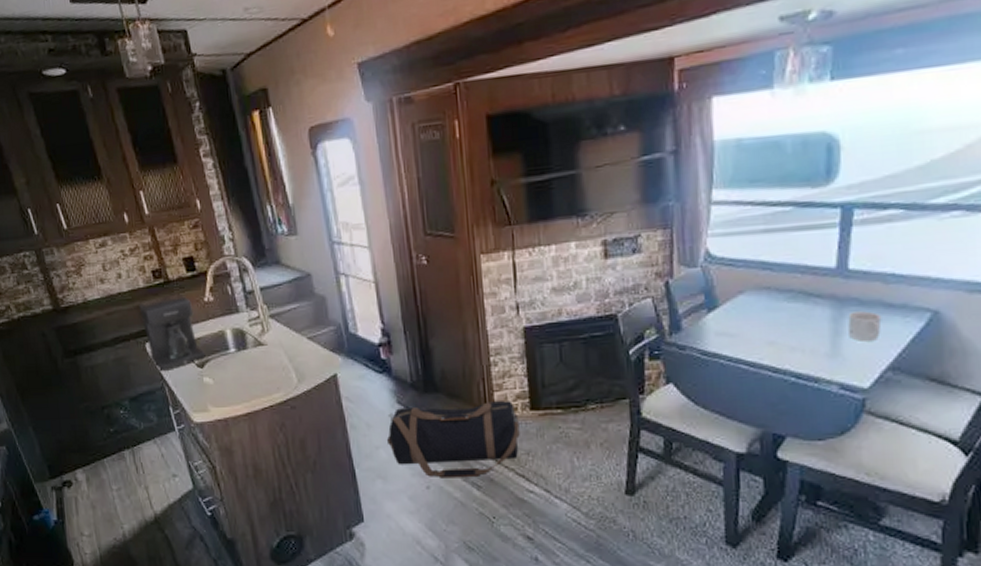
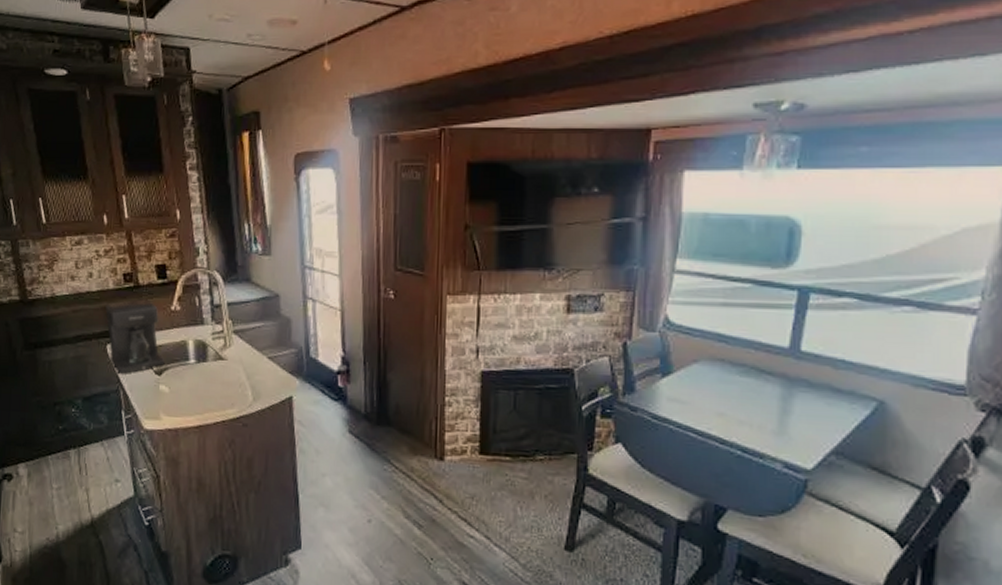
duffel bag: present [386,401,521,478] -> none [333,438,468,515]
mug: present [848,311,882,343] -> none [796,392,829,425]

